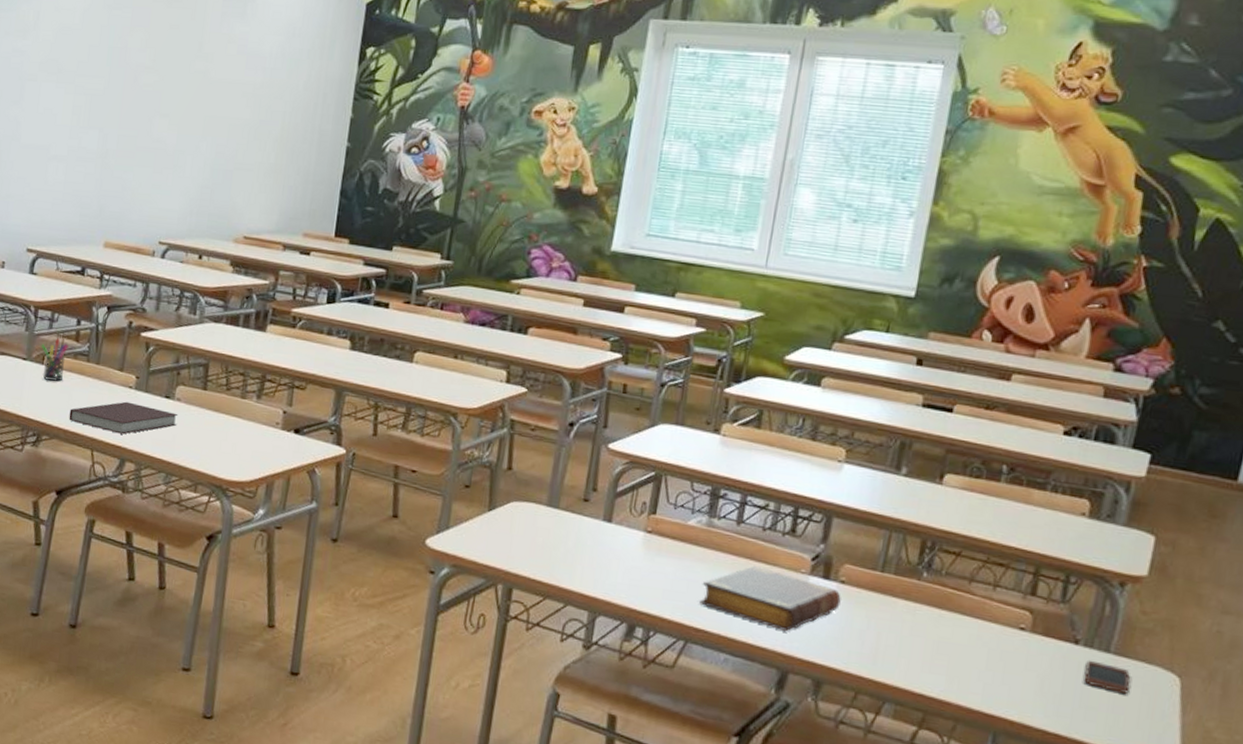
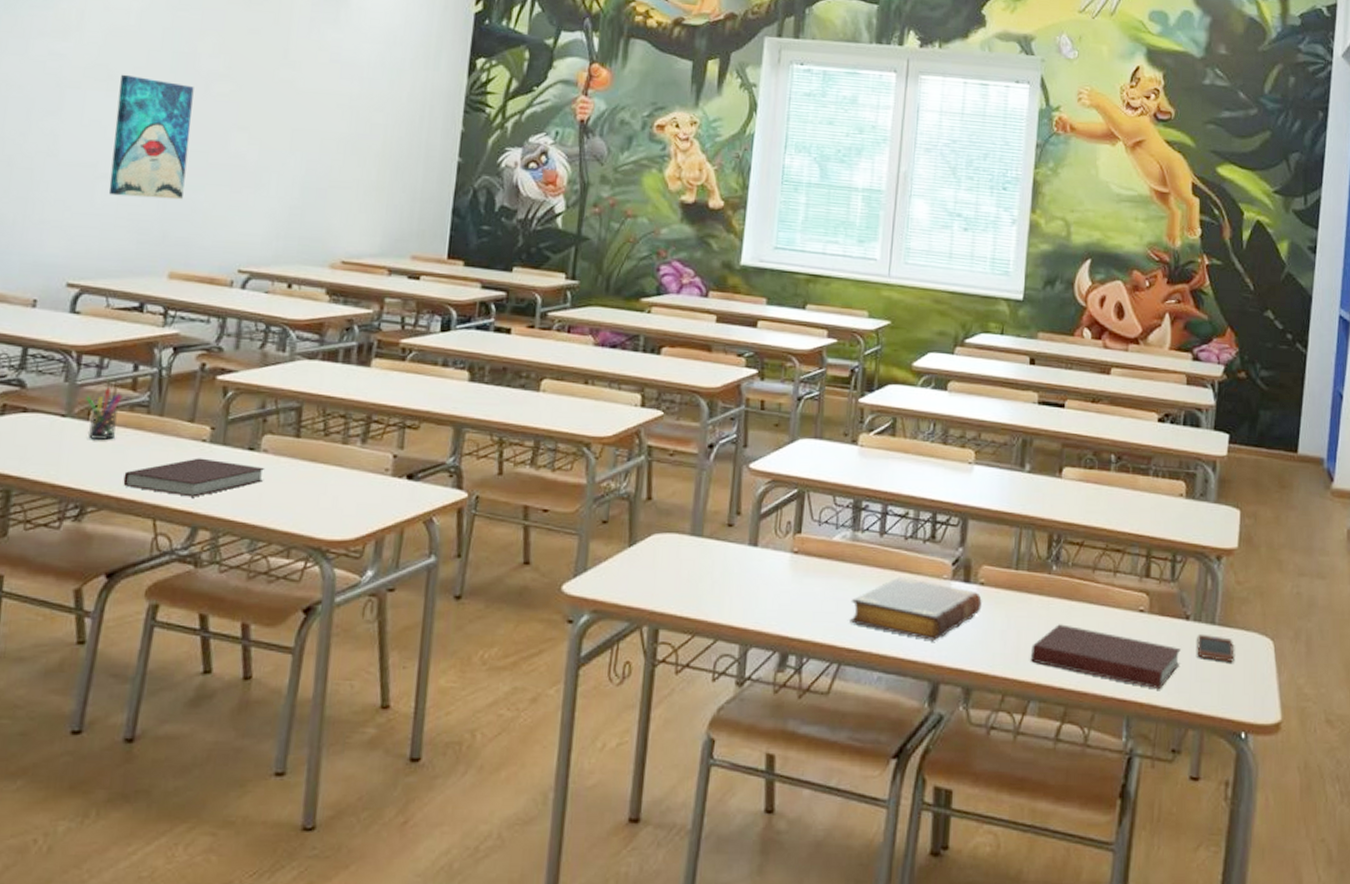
wall art: none [58,67,125,179] -> present [108,74,194,200]
notebook: none [890,631,1065,710] -> present [1031,624,1181,688]

